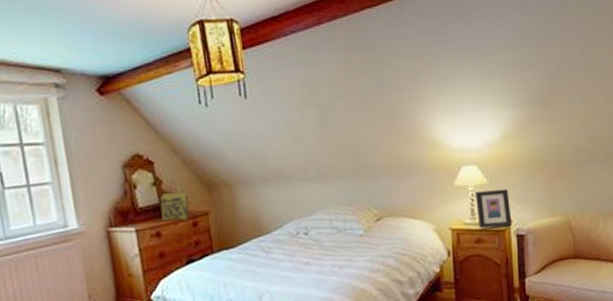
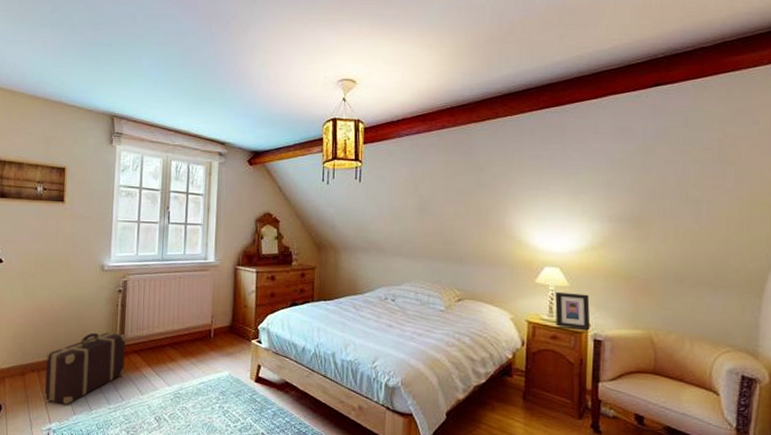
decorative box: present [160,191,190,222] -> none [278,247,301,271]

